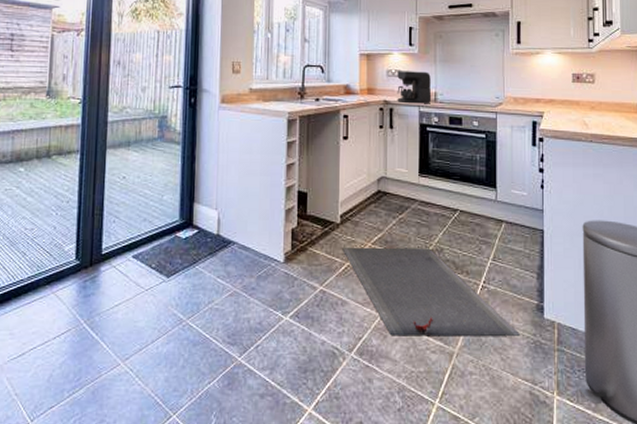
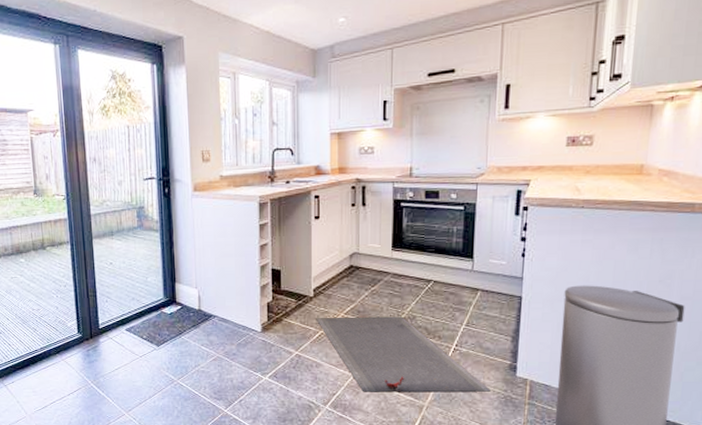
coffee maker: present [397,71,432,104] -> none [370,146,407,181]

